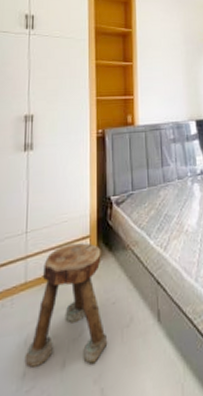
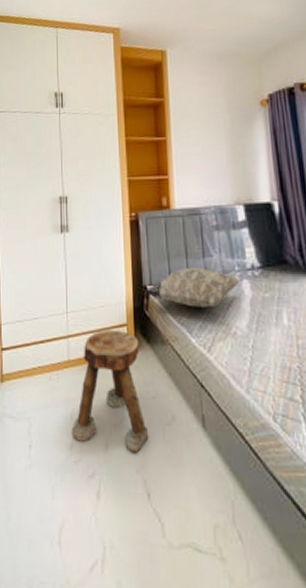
decorative pillow: none [110,175,192,212] -> present [146,267,240,307]

